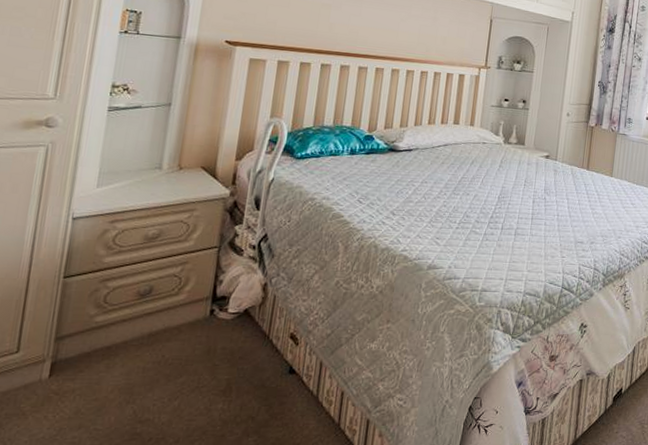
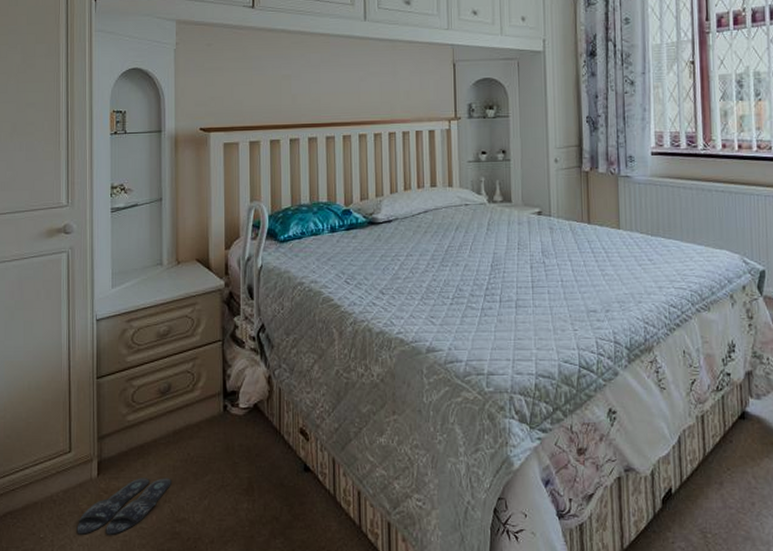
slippers: none [13,379,139,437] -> present [77,478,171,535]

